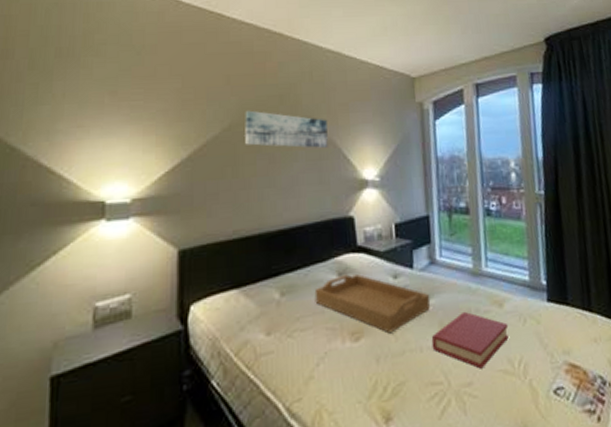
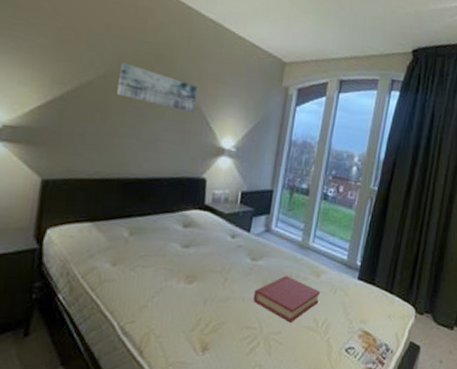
serving tray: present [314,274,431,334] -> none [159,227,260,282]

